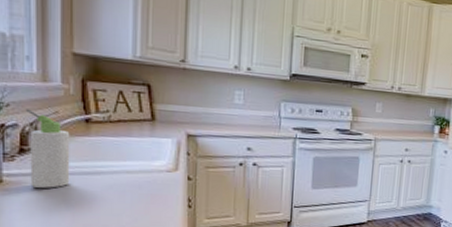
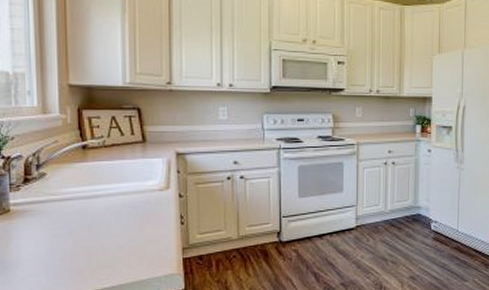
bottle: present [26,109,70,188] -> none [29,140,70,214]

